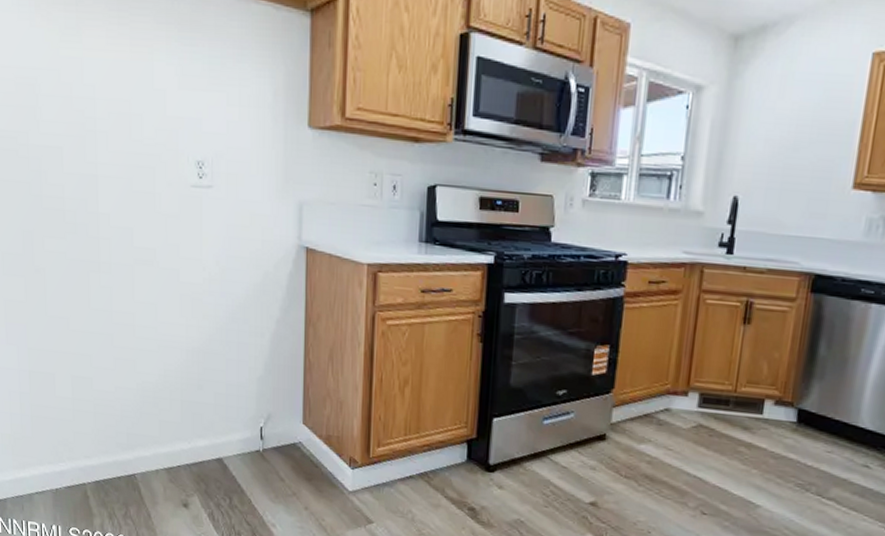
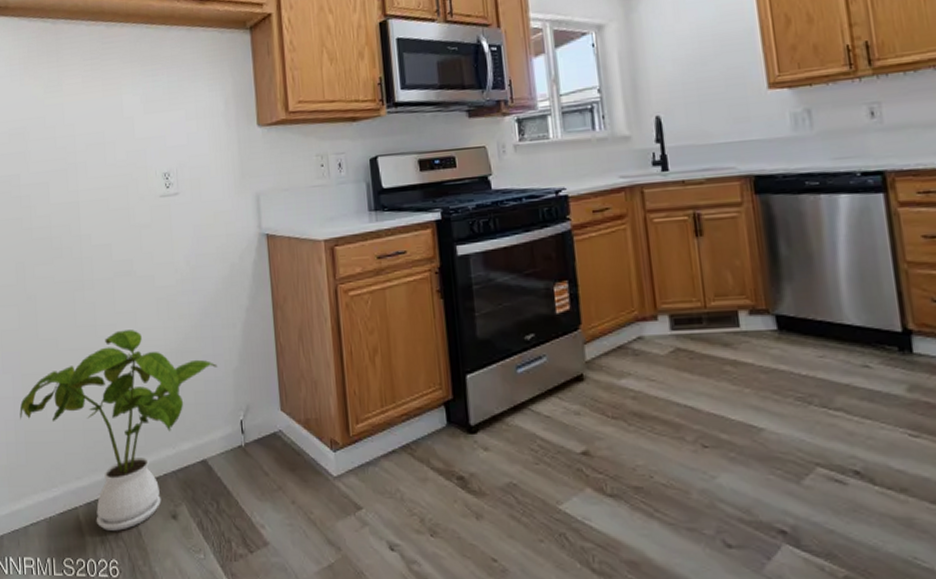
house plant: none [25,320,241,511] -> present [19,330,218,531]

